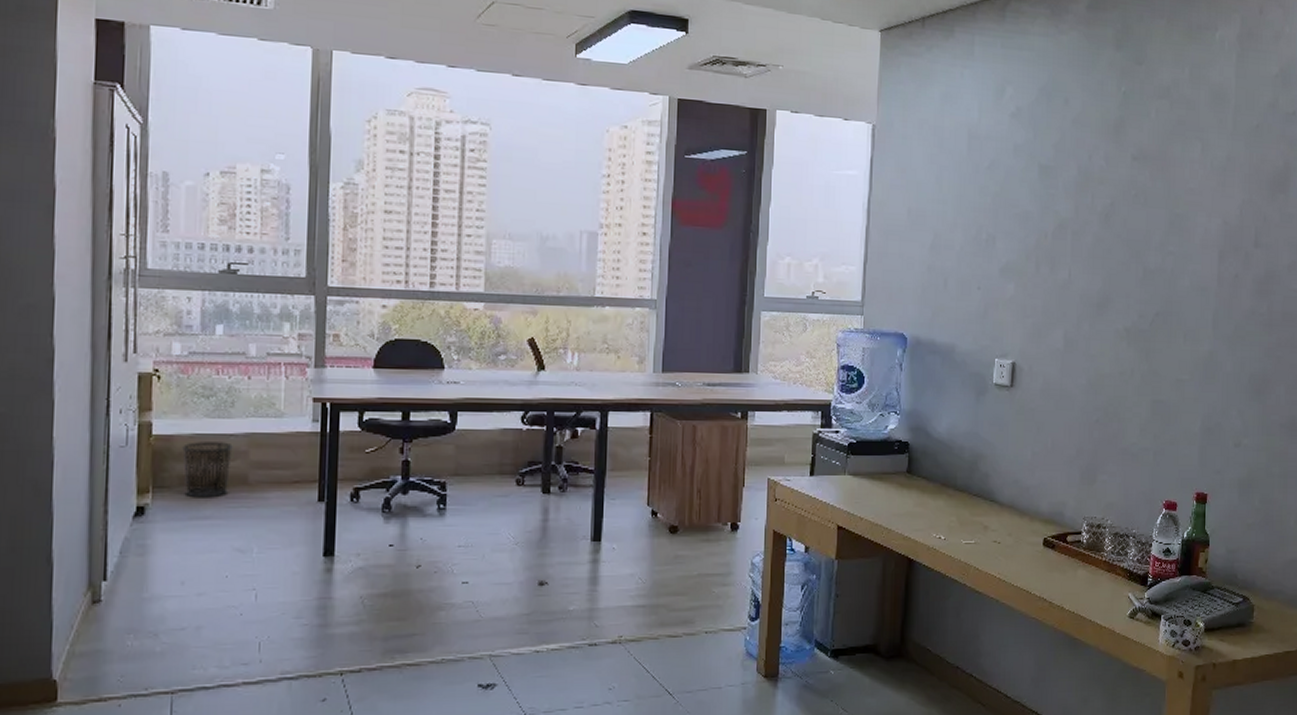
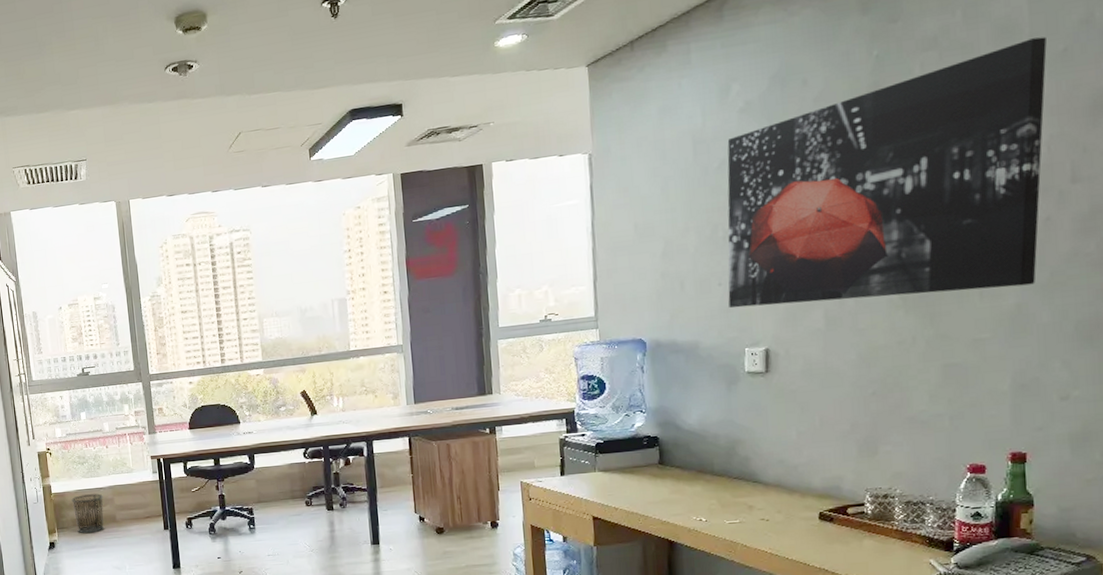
wall art: none [985,109,1245,335] -> present [727,36,1047,308]

